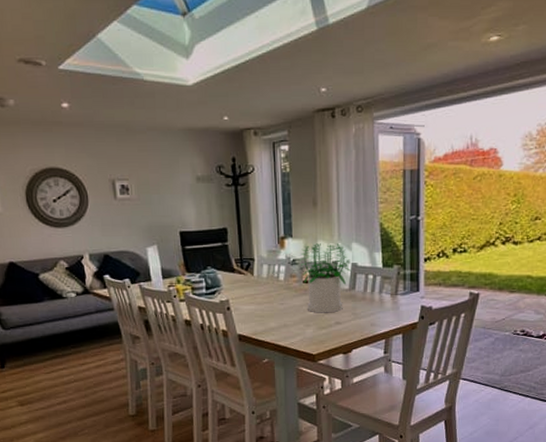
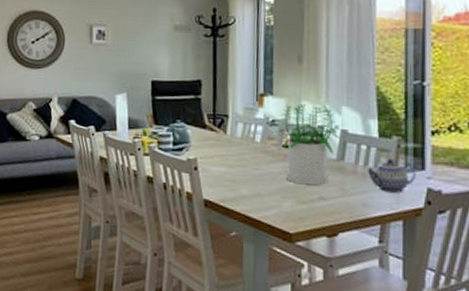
teapot: none [373,284,412,312] -> present [367,158,416,193]

